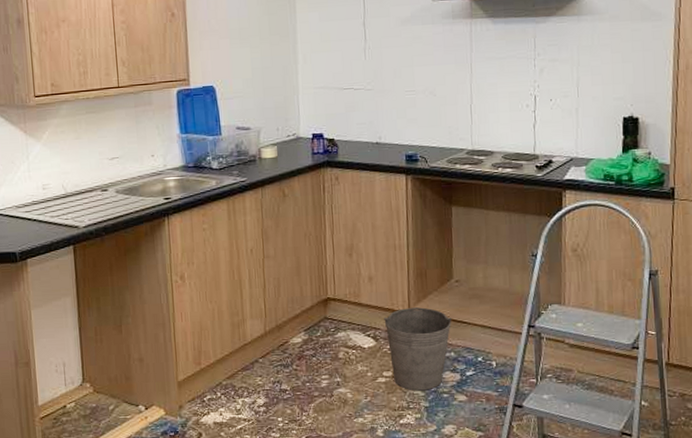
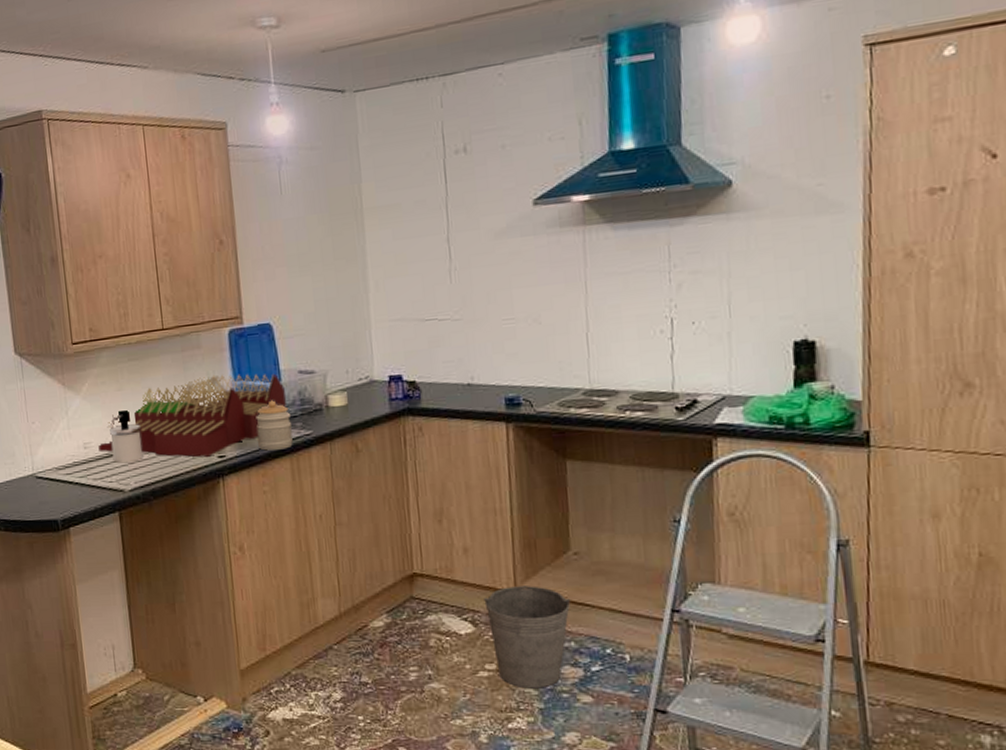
architectural model: none [56,127,225,199] -> present [98,373,286,457]
soap dispenser: none [67,157,97,203] -> present [109,410,143,464]
jar: none [198,151,230,194] -> present [256,400,293,451]

